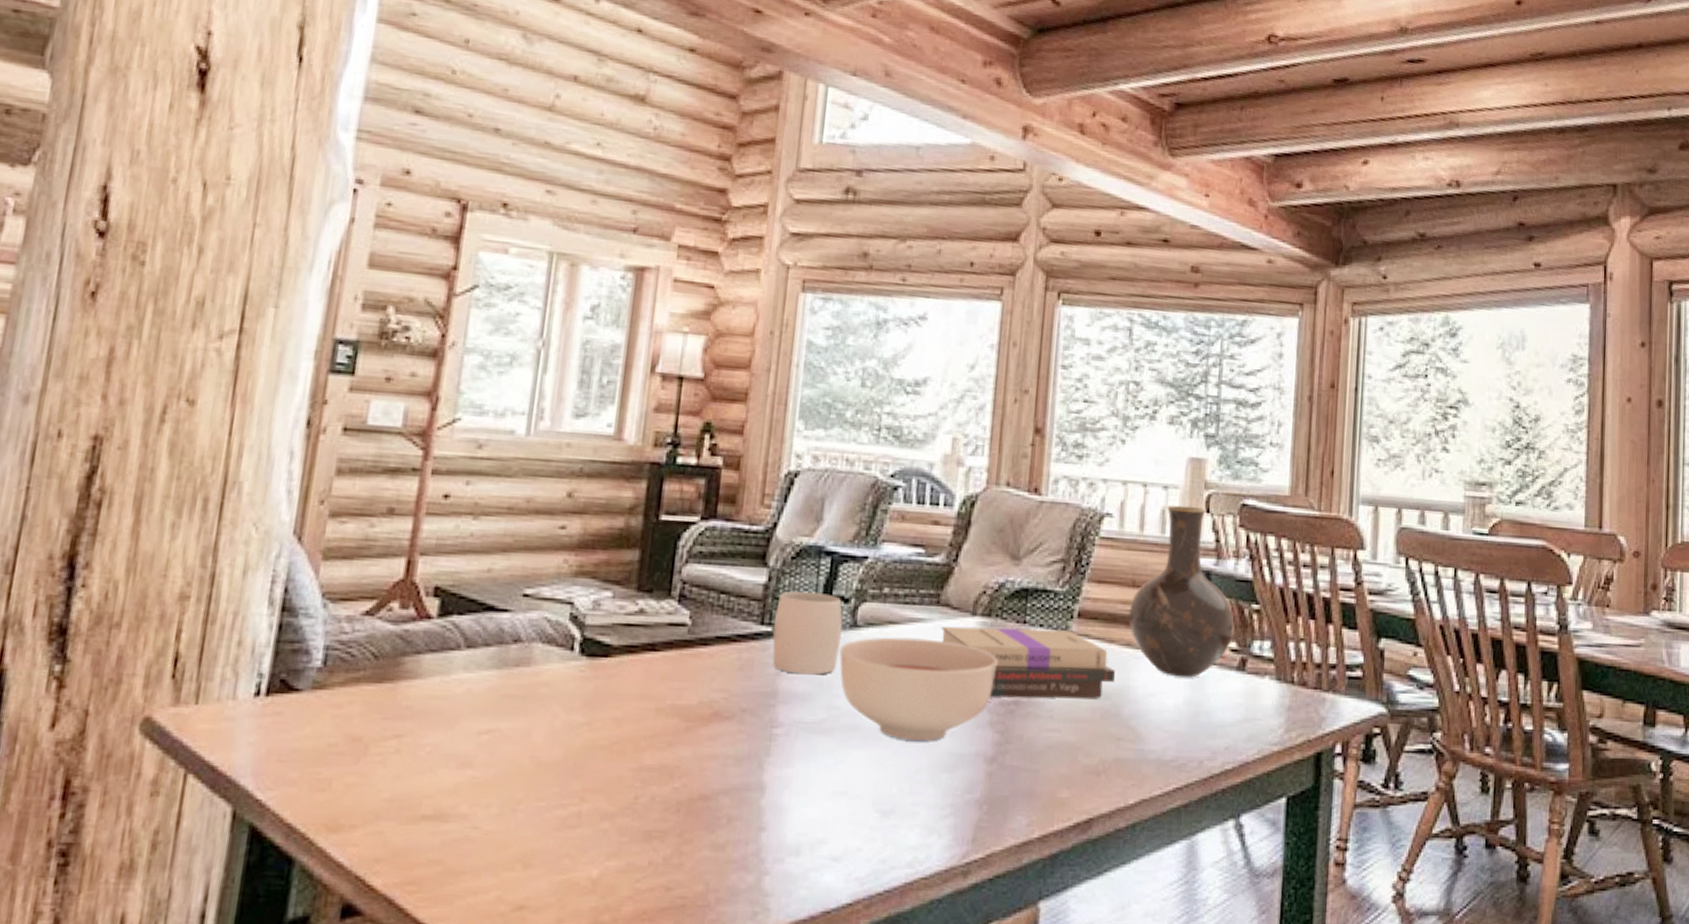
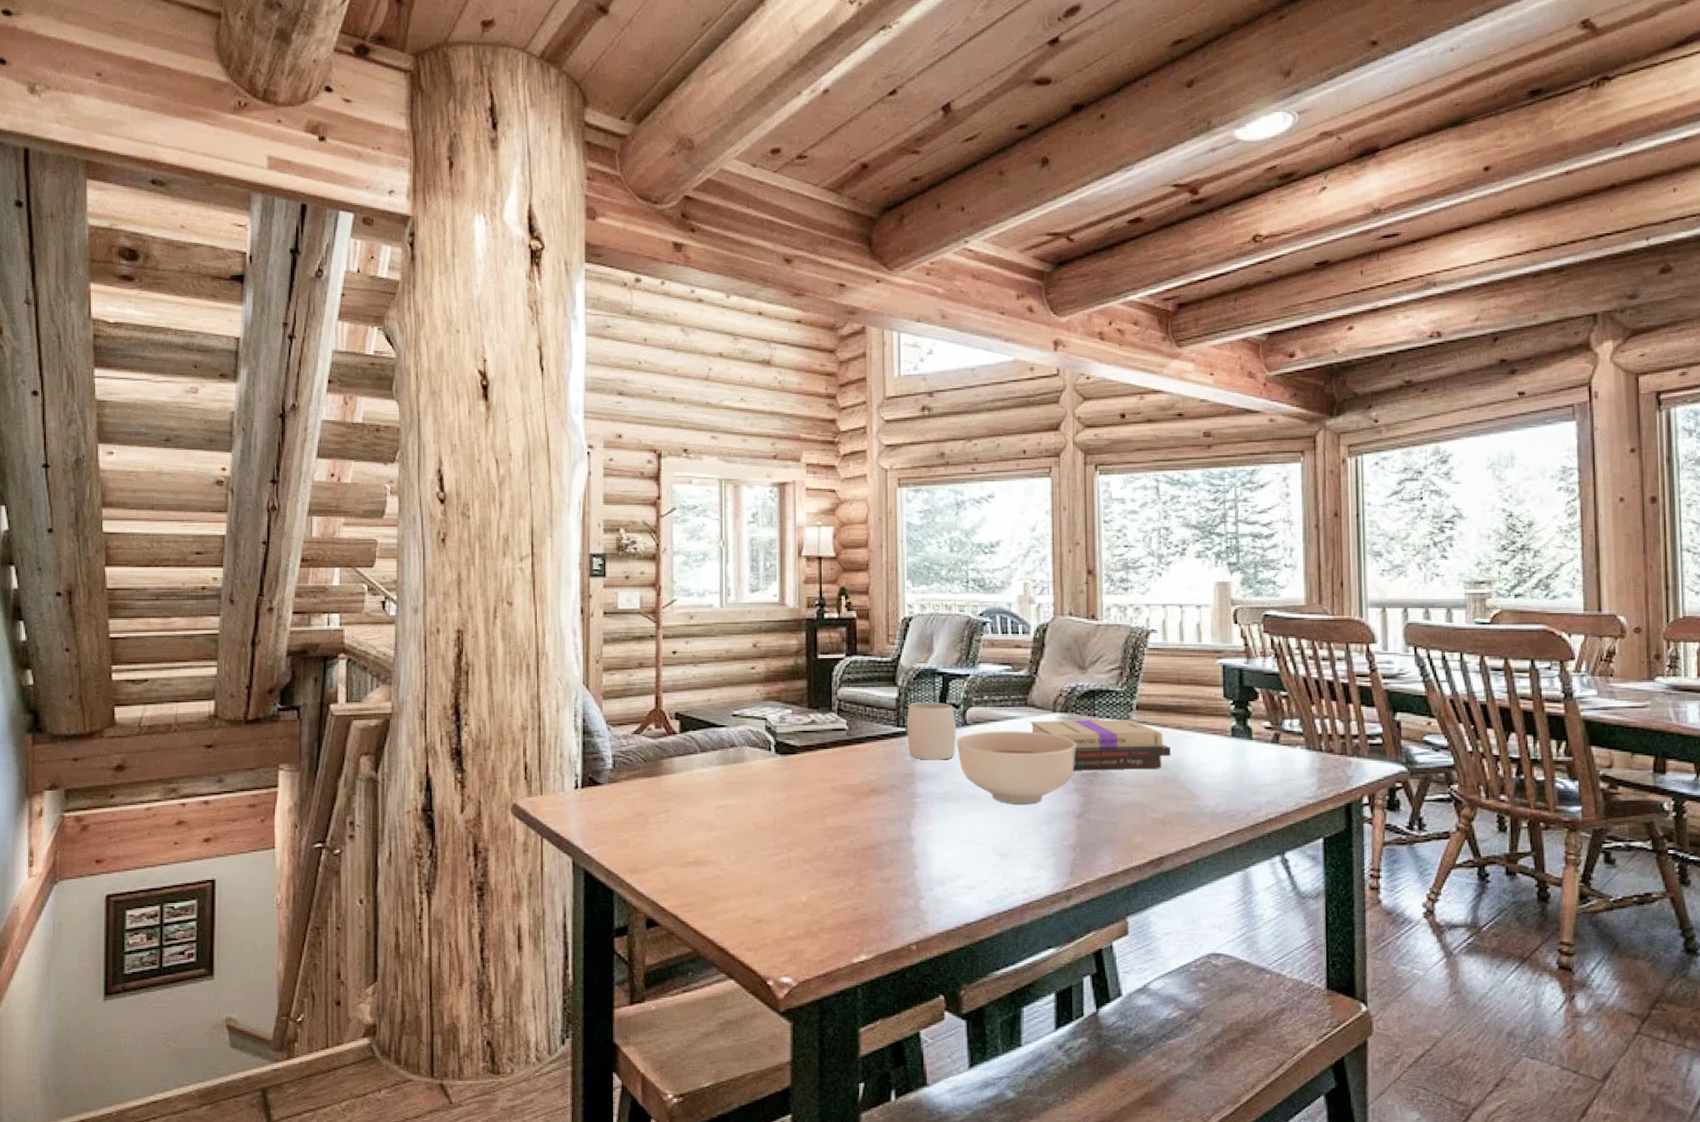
vase: present [1128,505,1235,677] -> none [1177,619,1267,749]

